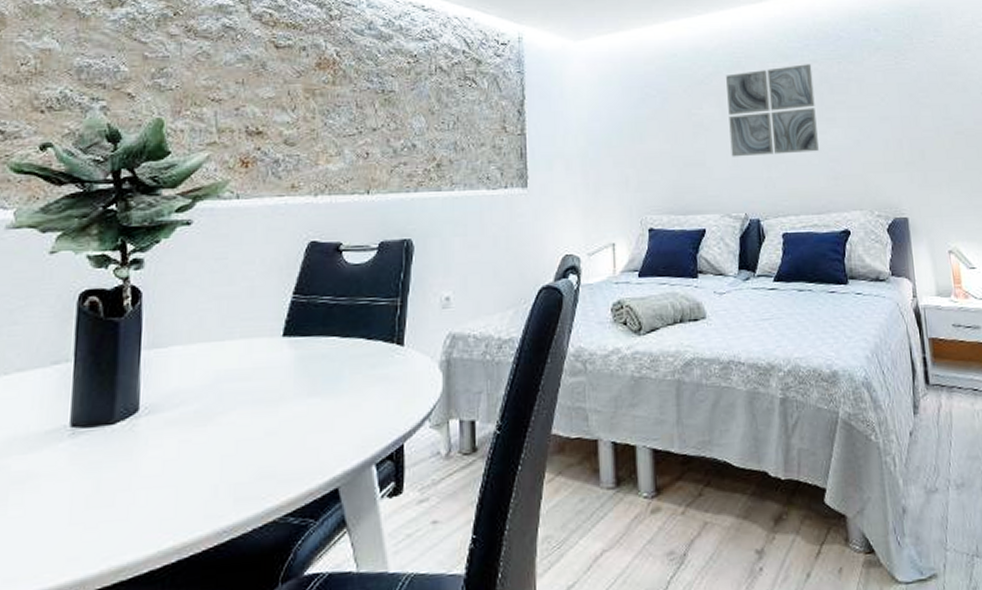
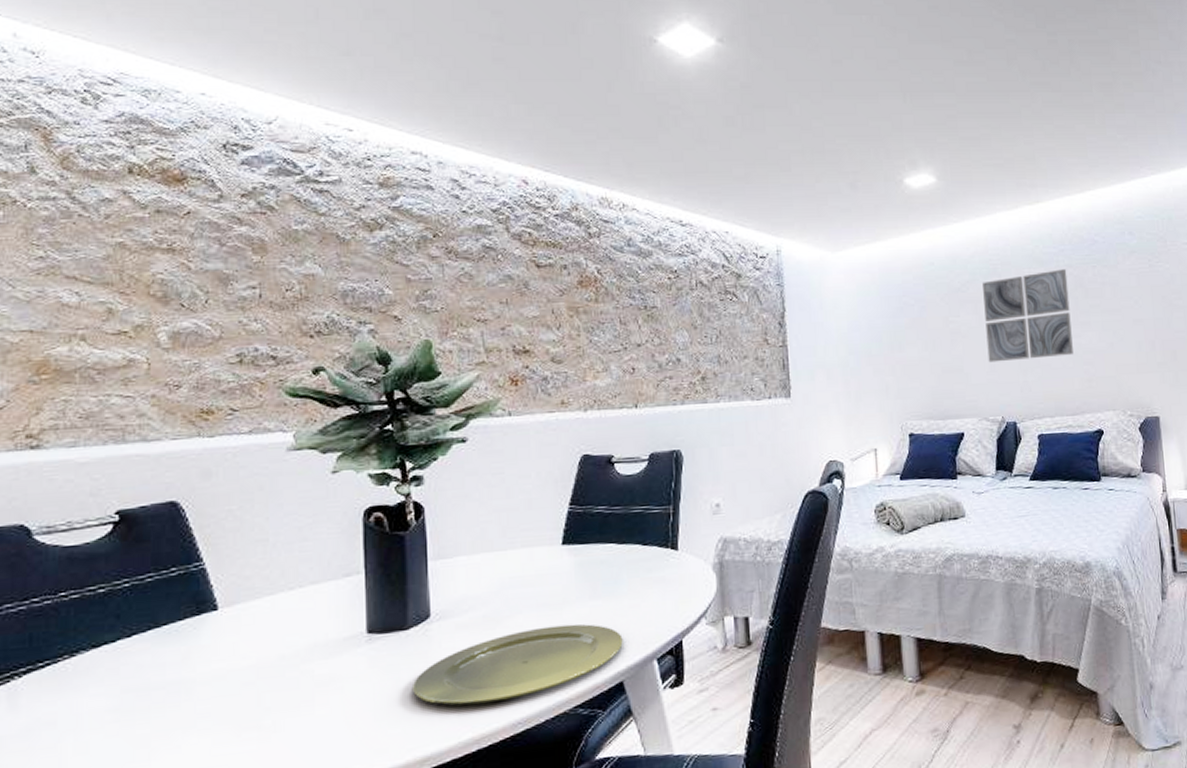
plate: none [114,423,341,510] -> present [413,624,623,706]

